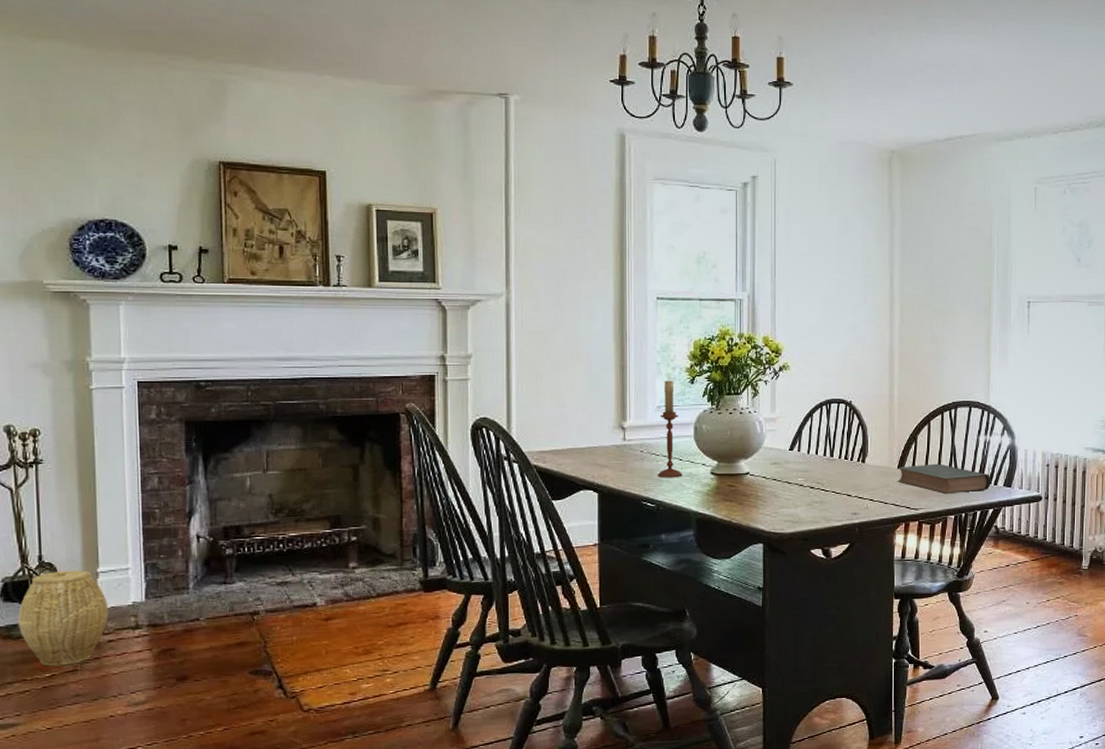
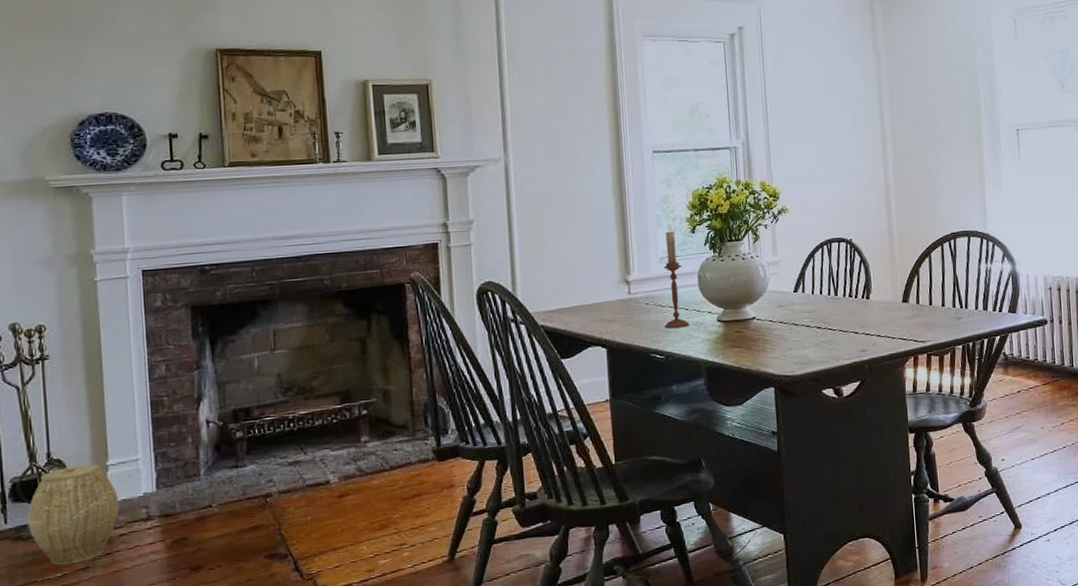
book: present [898,463,991,494] -> none [902,294,996,325]

